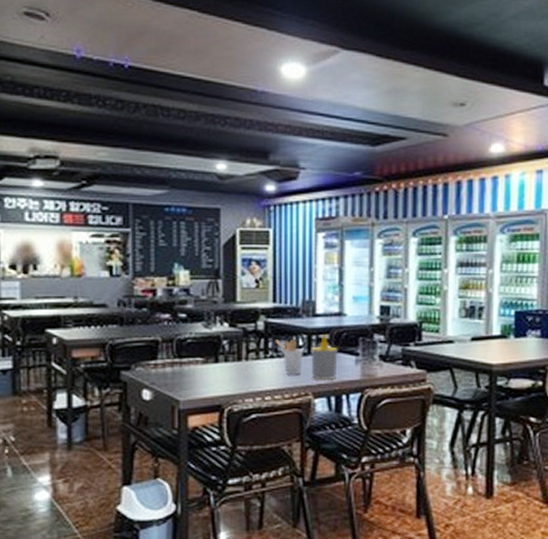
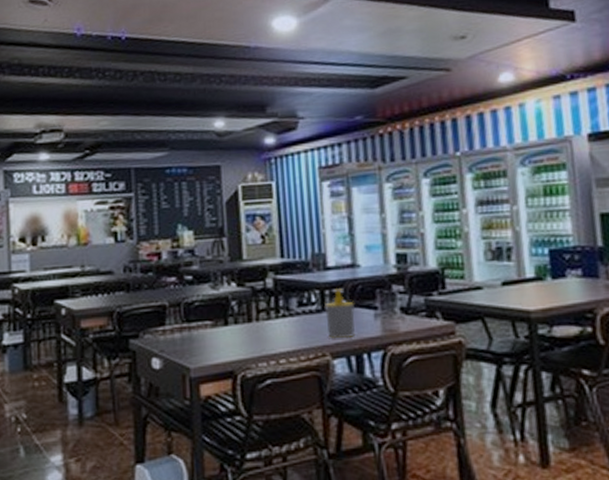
utensil holder: present [275,339,303,374] -> none [286,296,317,334]

